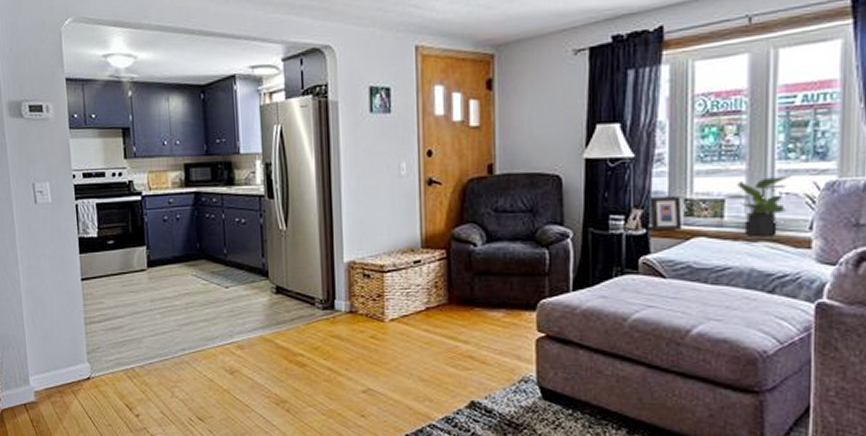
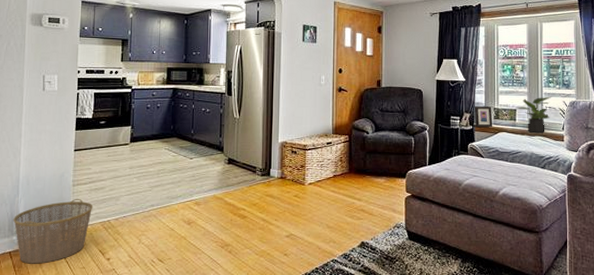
basket: none [23,340,112,419] -> present [13,198,93,264]

